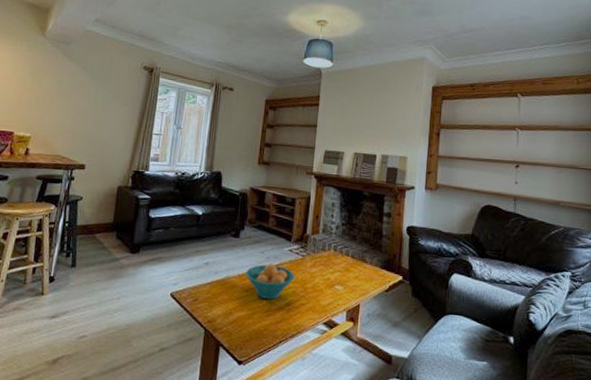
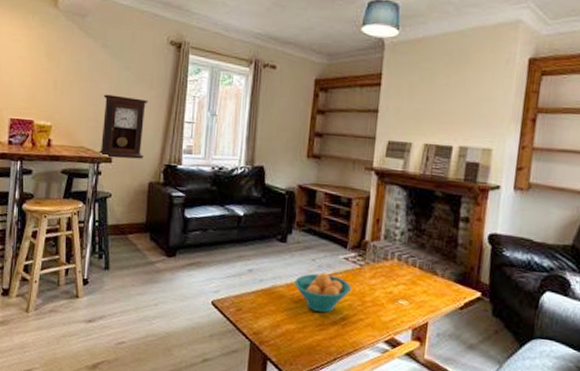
pendulum clock: none [73,110,122,166] -> present [98,94,149,159]

